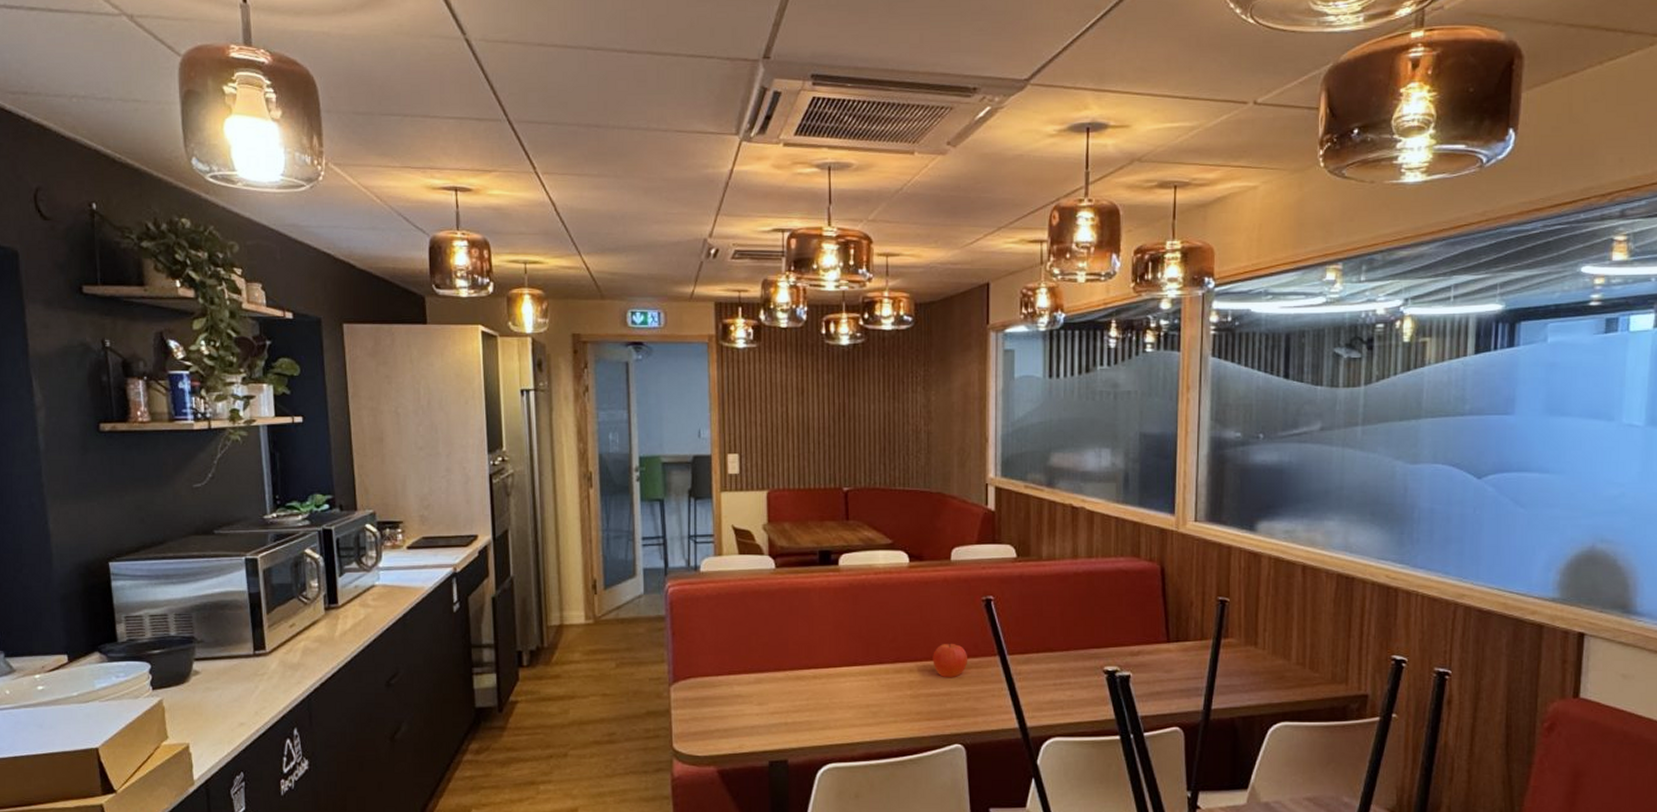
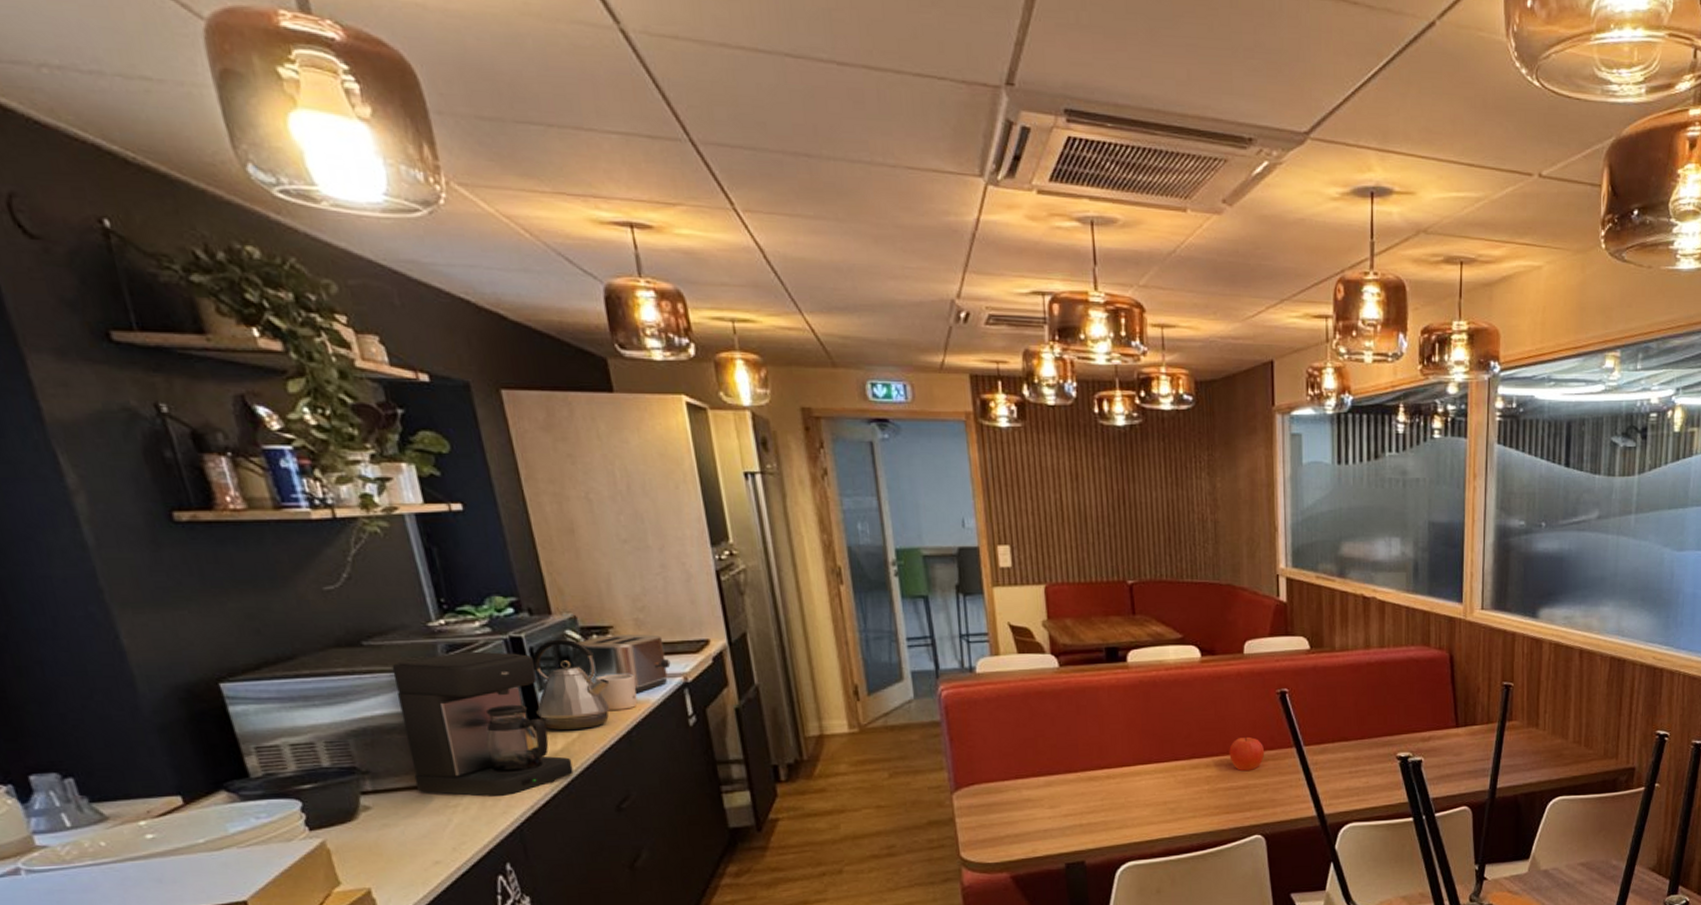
coffee maker: none [232,540,357,668] -> present [392,651,574,796]
kettle: none [335,532,395,612] -> present [531,639,611,731]
toaster: none [368,529,444,581] -> present [571,634,671,694]
mug: none [383,563,414,595] -> present [594,673,638,710]

